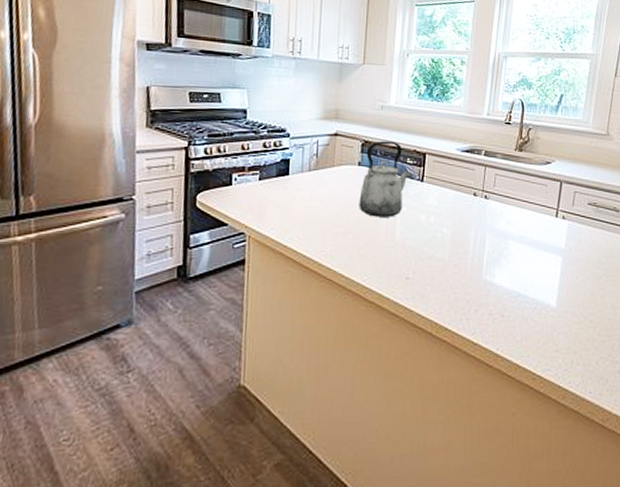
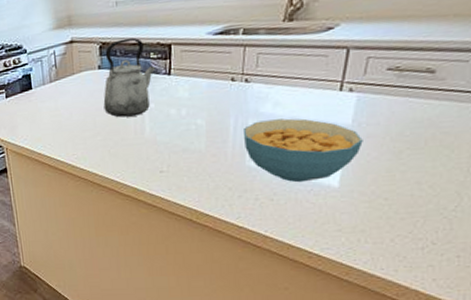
cereal bowl: none [482,236,573,300] -> present [244,118,363,183]

